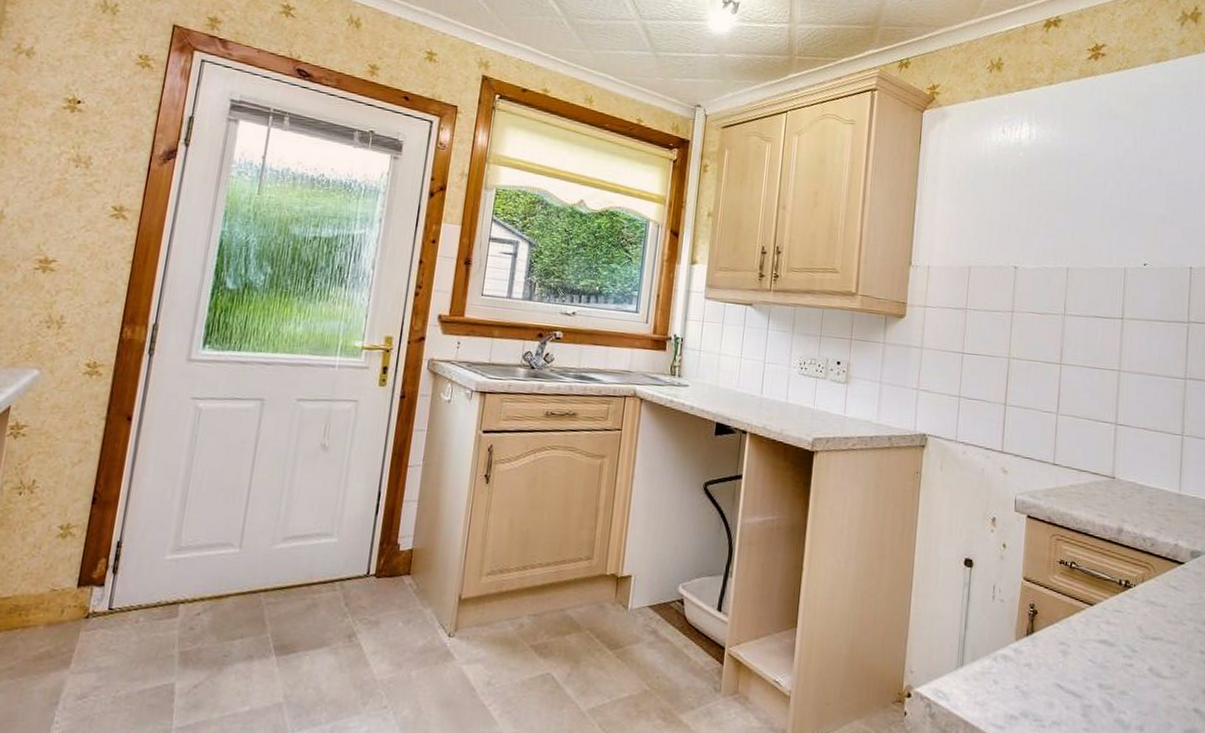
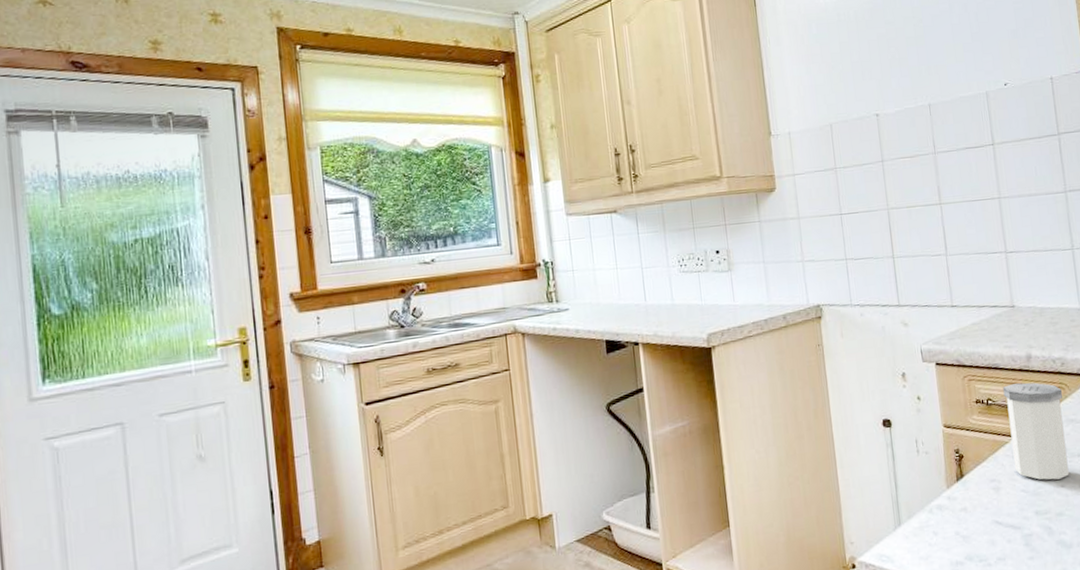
salt shaker: none [1086,553,1147,658] -> present [1003,382,1069,480]

